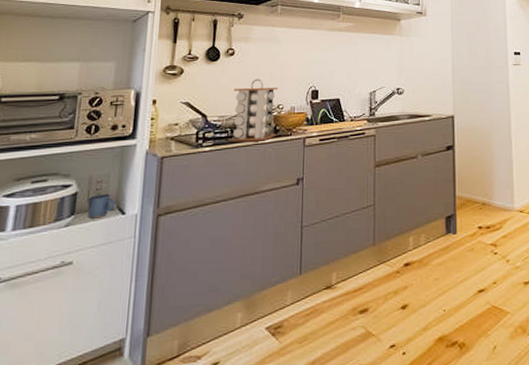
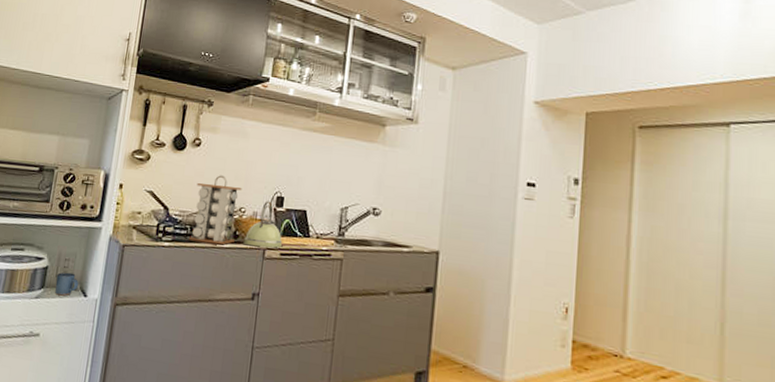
kettle: none [284,95,321,138] -> present [243,201,283,249]

